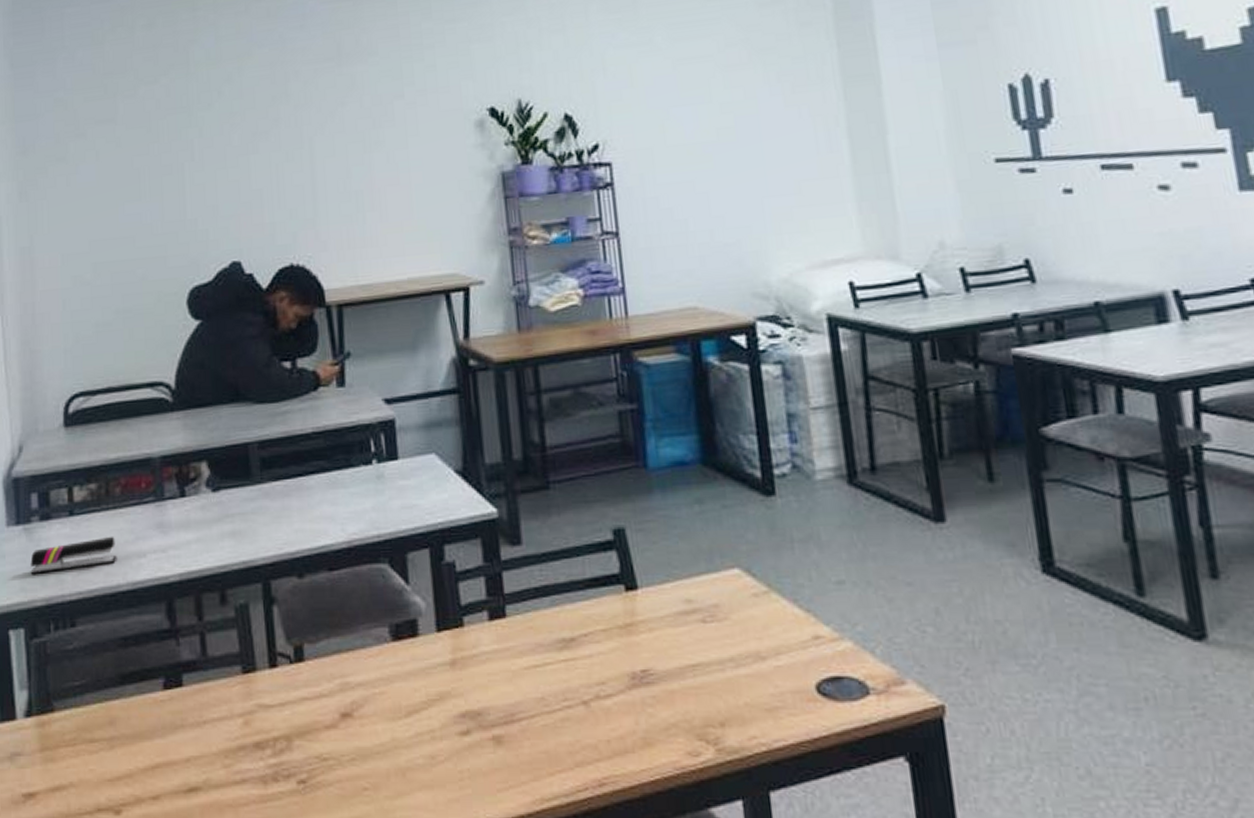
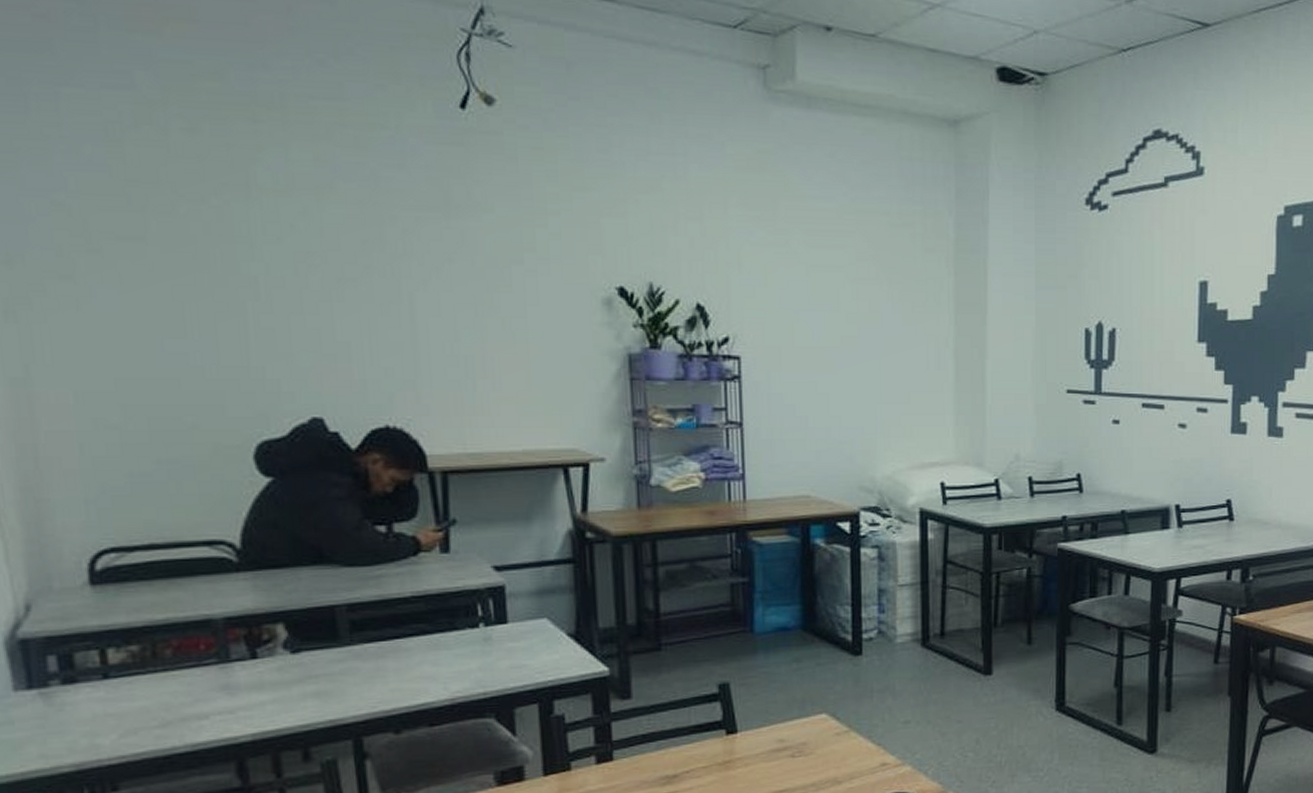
stapler: present [30,536,117,574] -> none [51,698,171,740]

